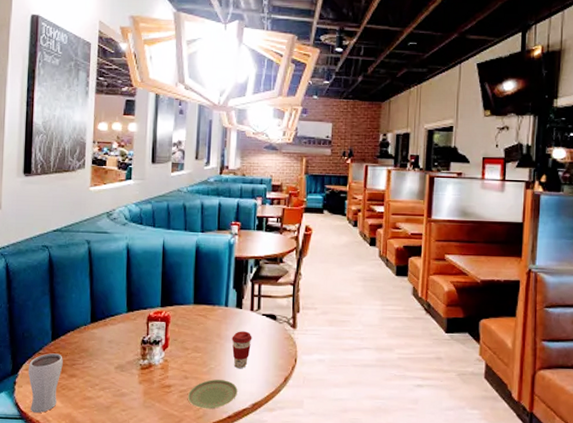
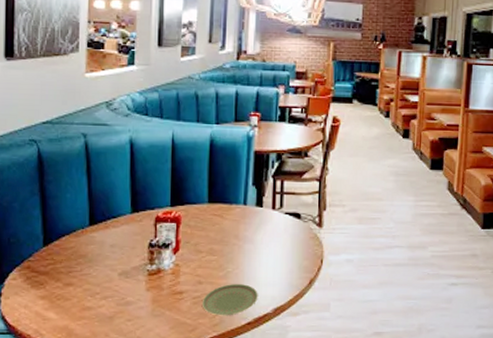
drinking glass: present [28,353,63,413] -> none [15,260,57,326]
coffee cup: present [231,331,252,368] -> none [251,231,274,271]

